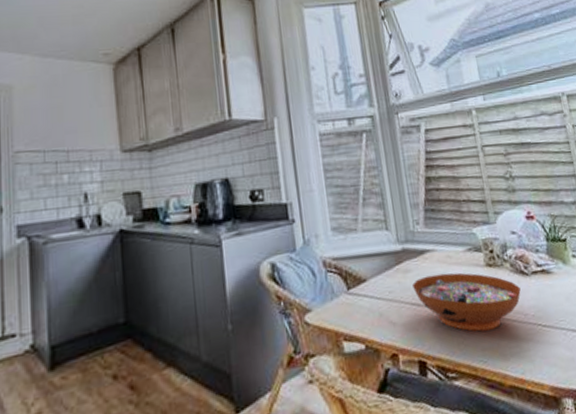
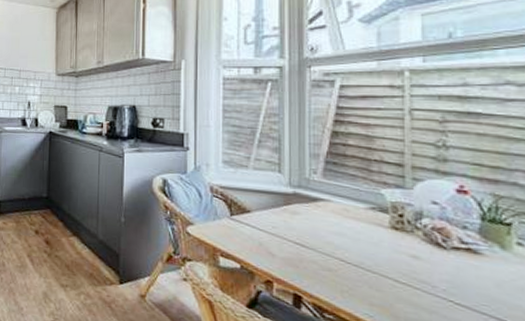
decorative bowl: present [413,272,521,332] -> none [299,222,432,290]

